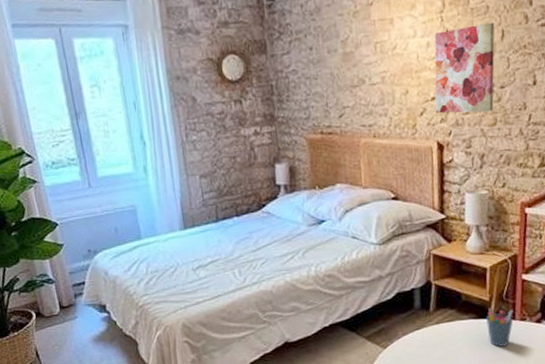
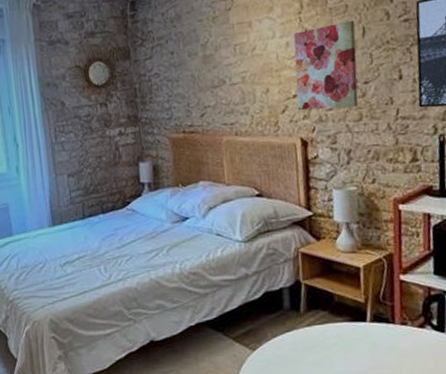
pen holder: present [486,308,514,348] -> none [362,310,393,354]

